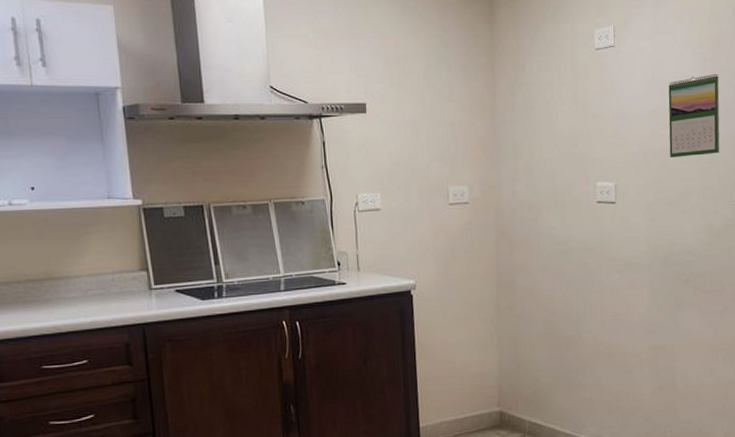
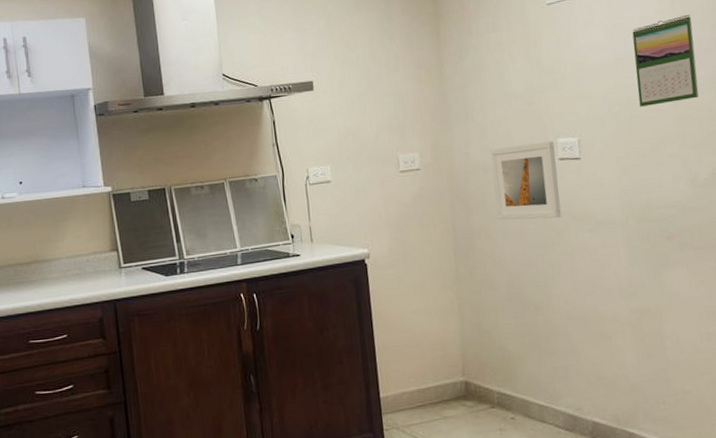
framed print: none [536,184,596,259] -> present [491,141,562,220]

